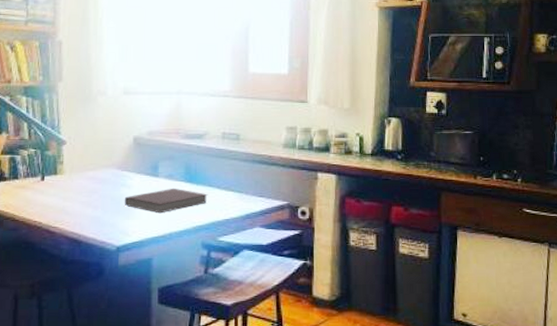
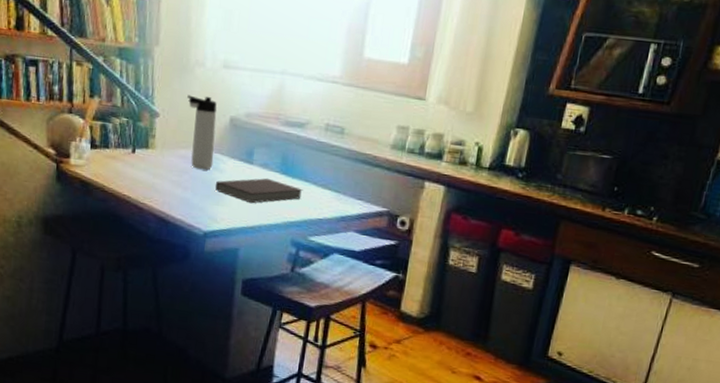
thermos bottle: none [92,120,121,188] -> present [187,95,217,170]

